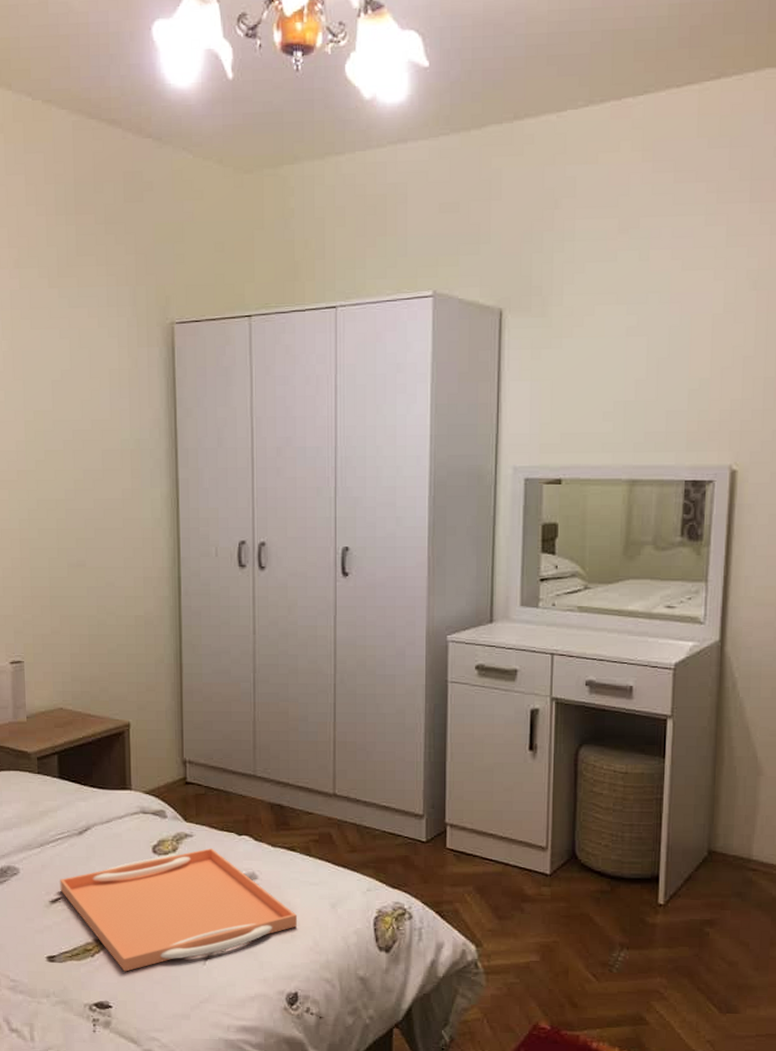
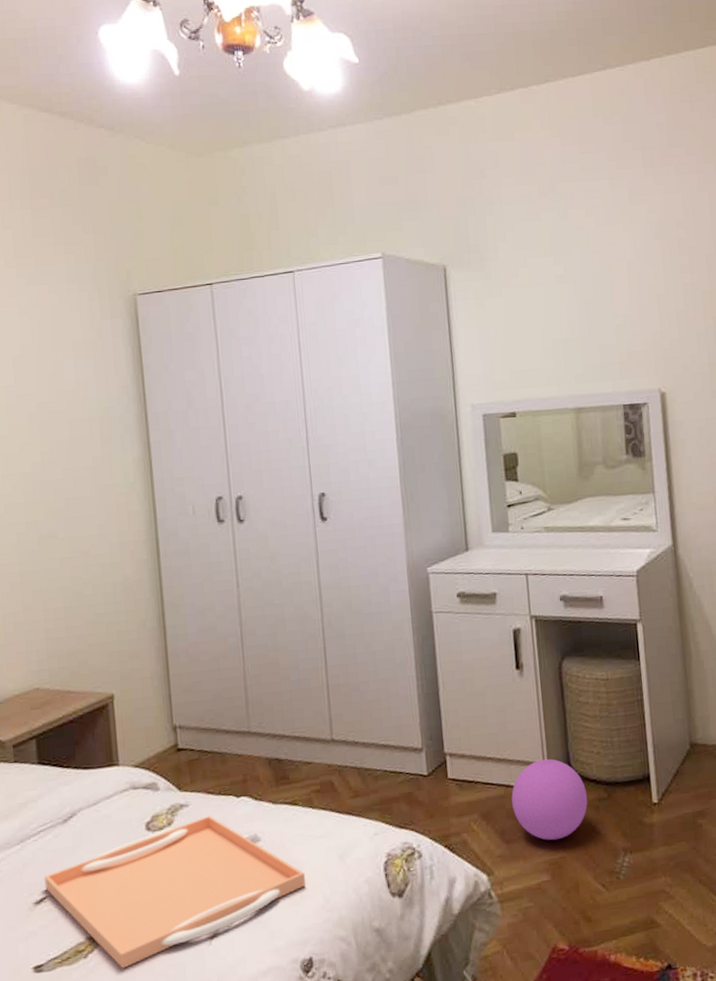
ball: none [509,843,589,924] -> present [511,758,588,841]

